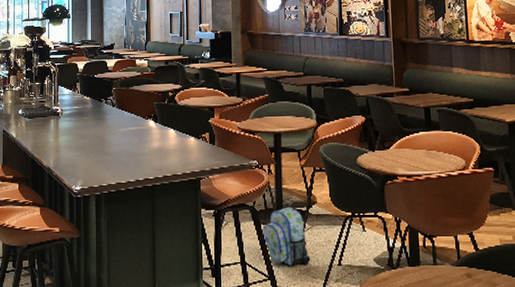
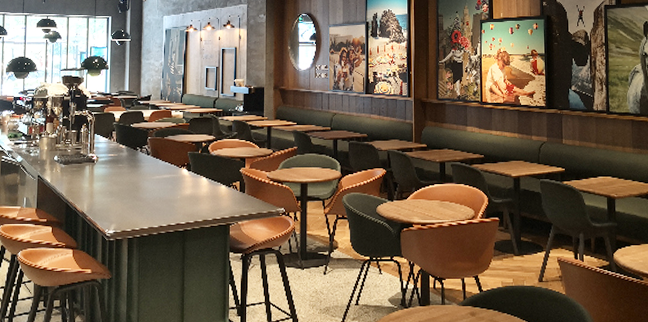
backpack: present [262,207,311,266] -> none [287,251,331,305]

